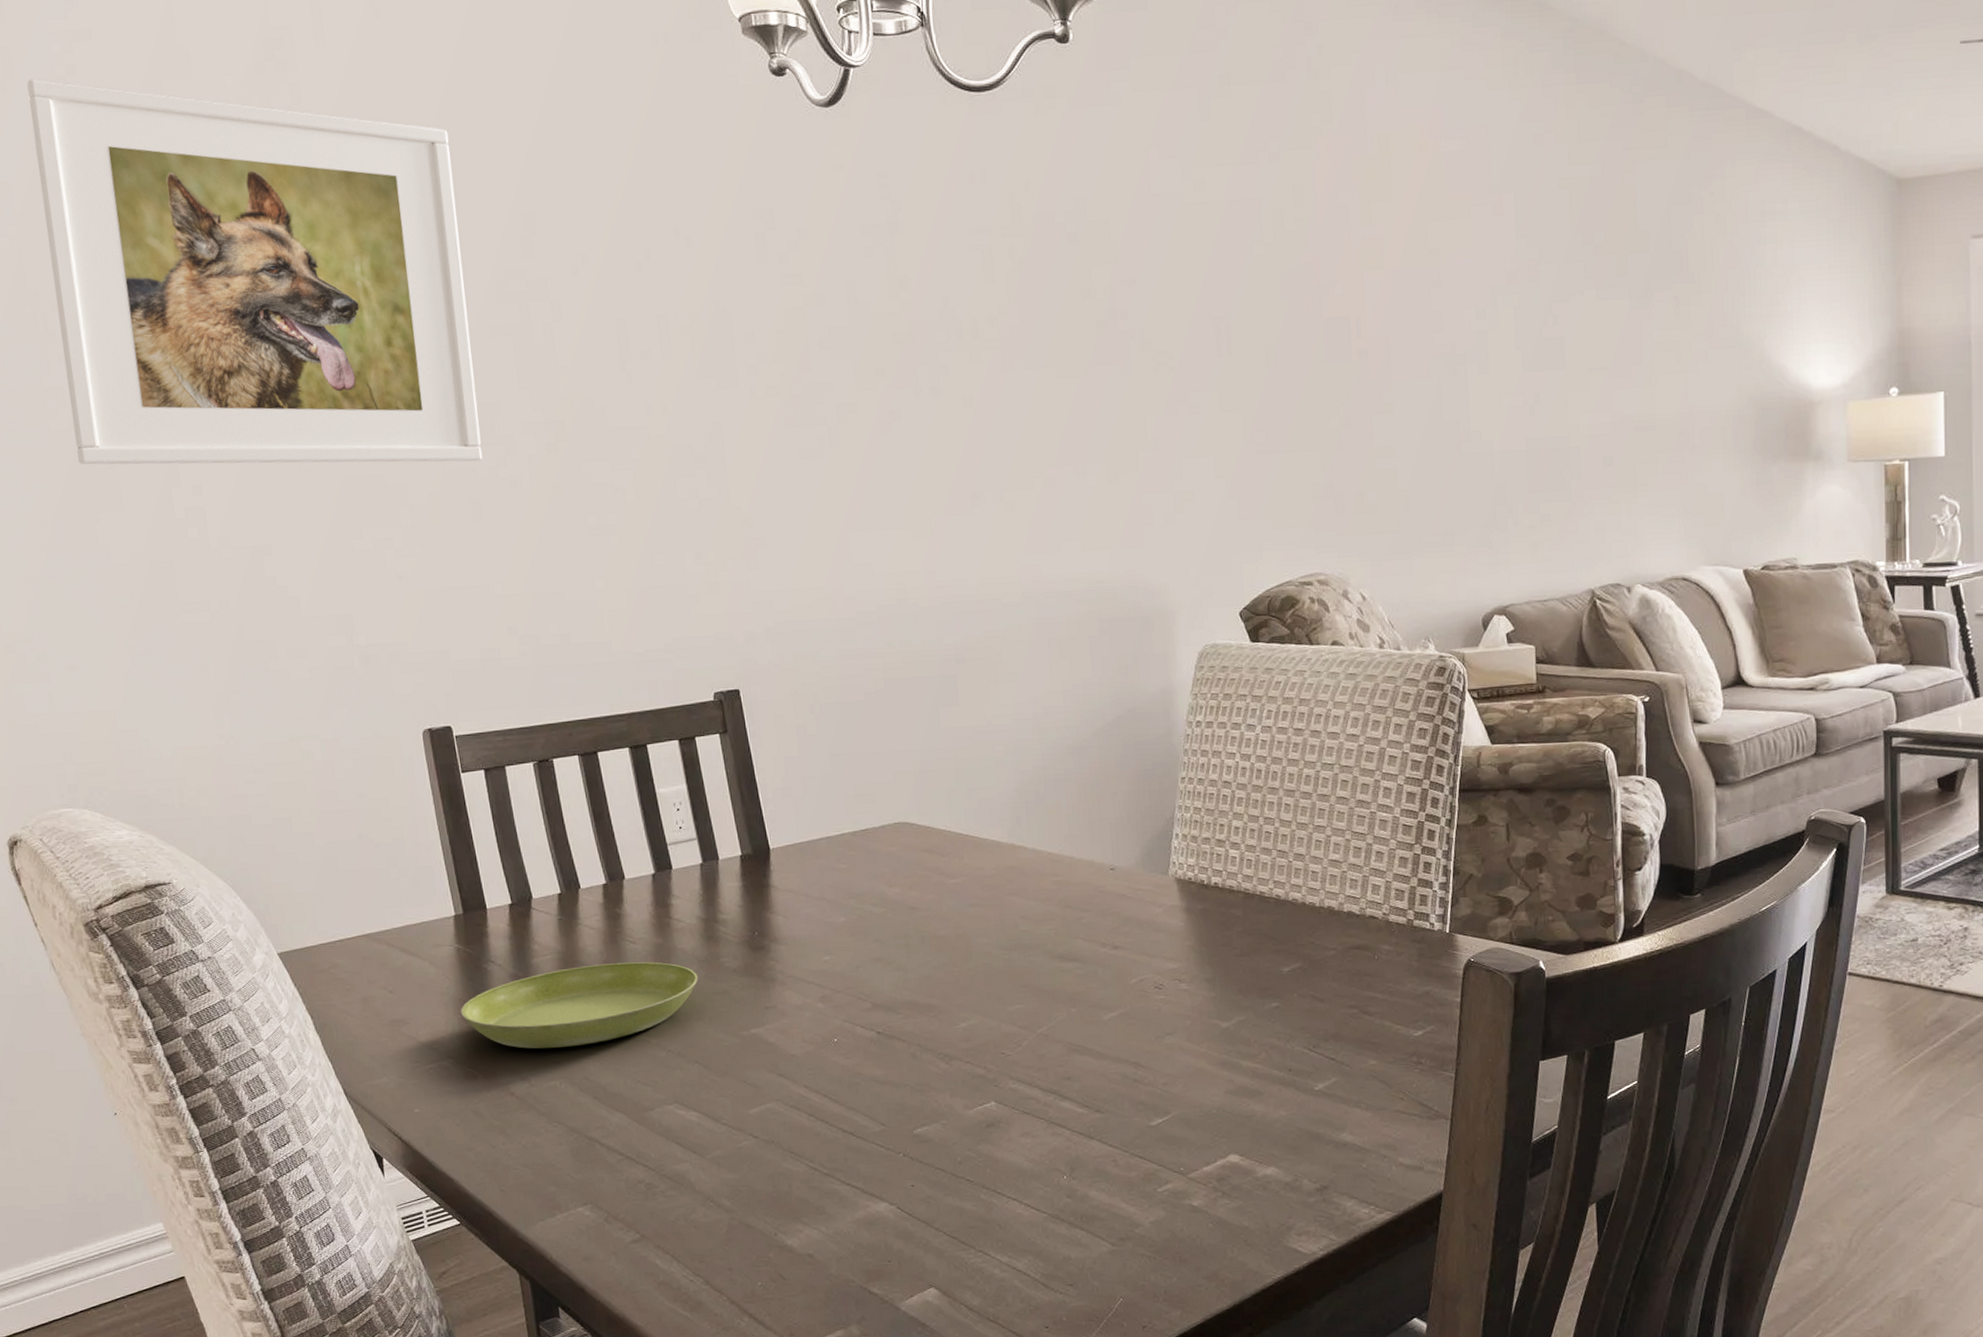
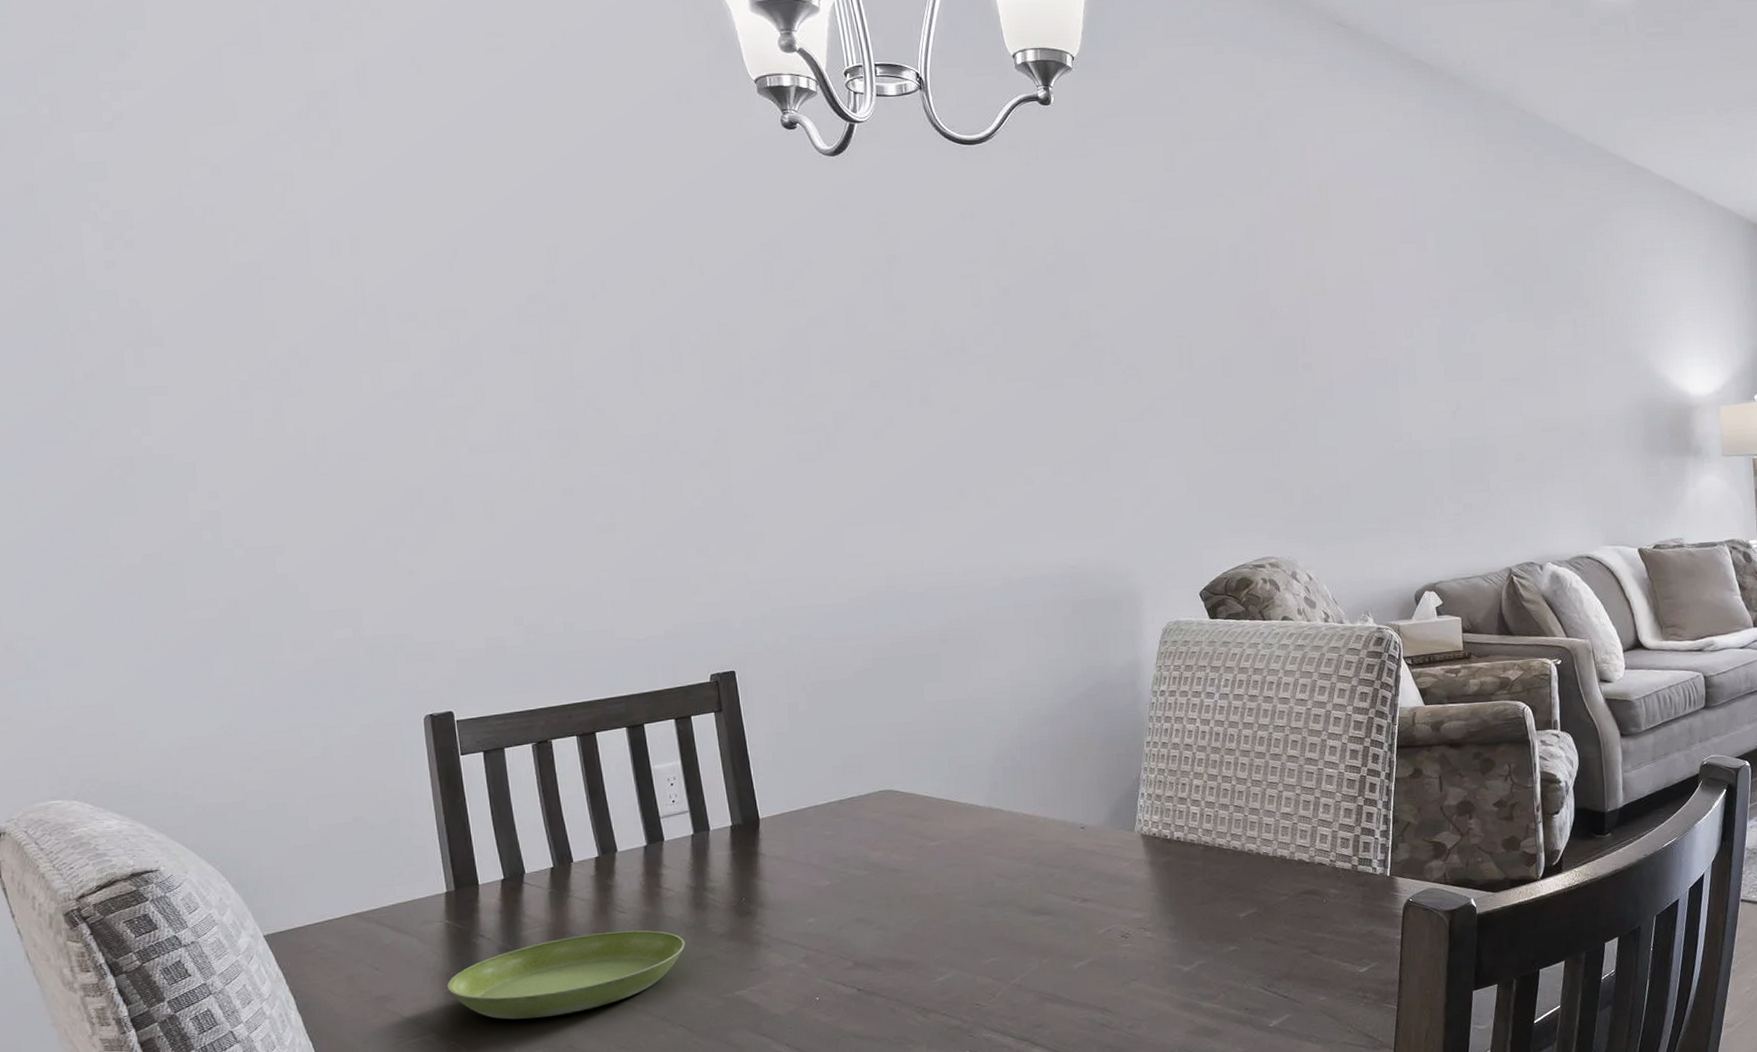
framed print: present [27,78,483,465] -> none [73,123,498,473]

